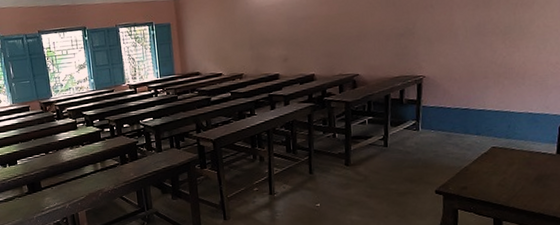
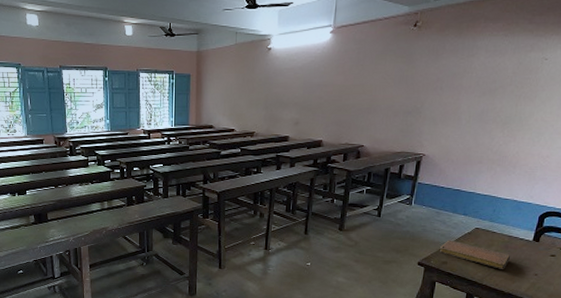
notebook: none [457,163,536,189] -> present [440,240,511,269]

